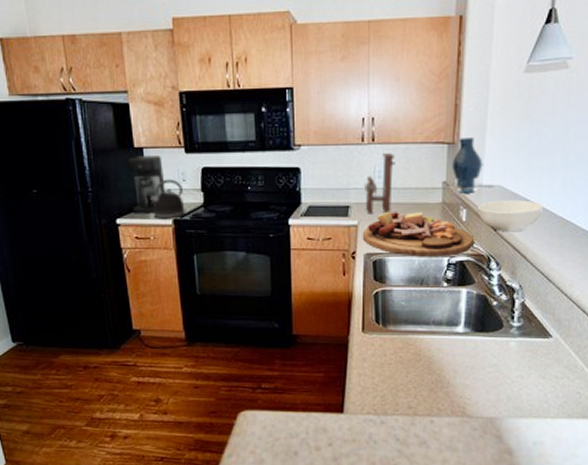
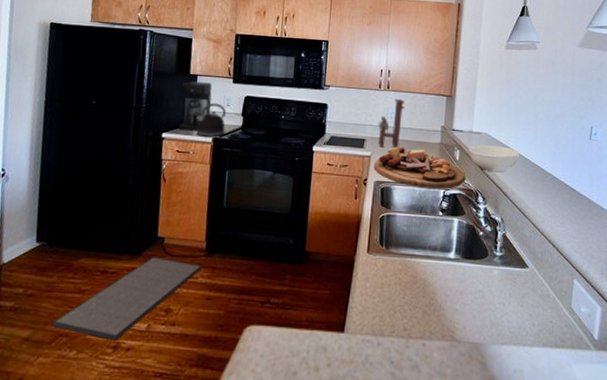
doormat: none [48,350,185,430] -> present [53,257,202,341]
vase: present [451,138,483,193] -> none [448,93,473,138]

